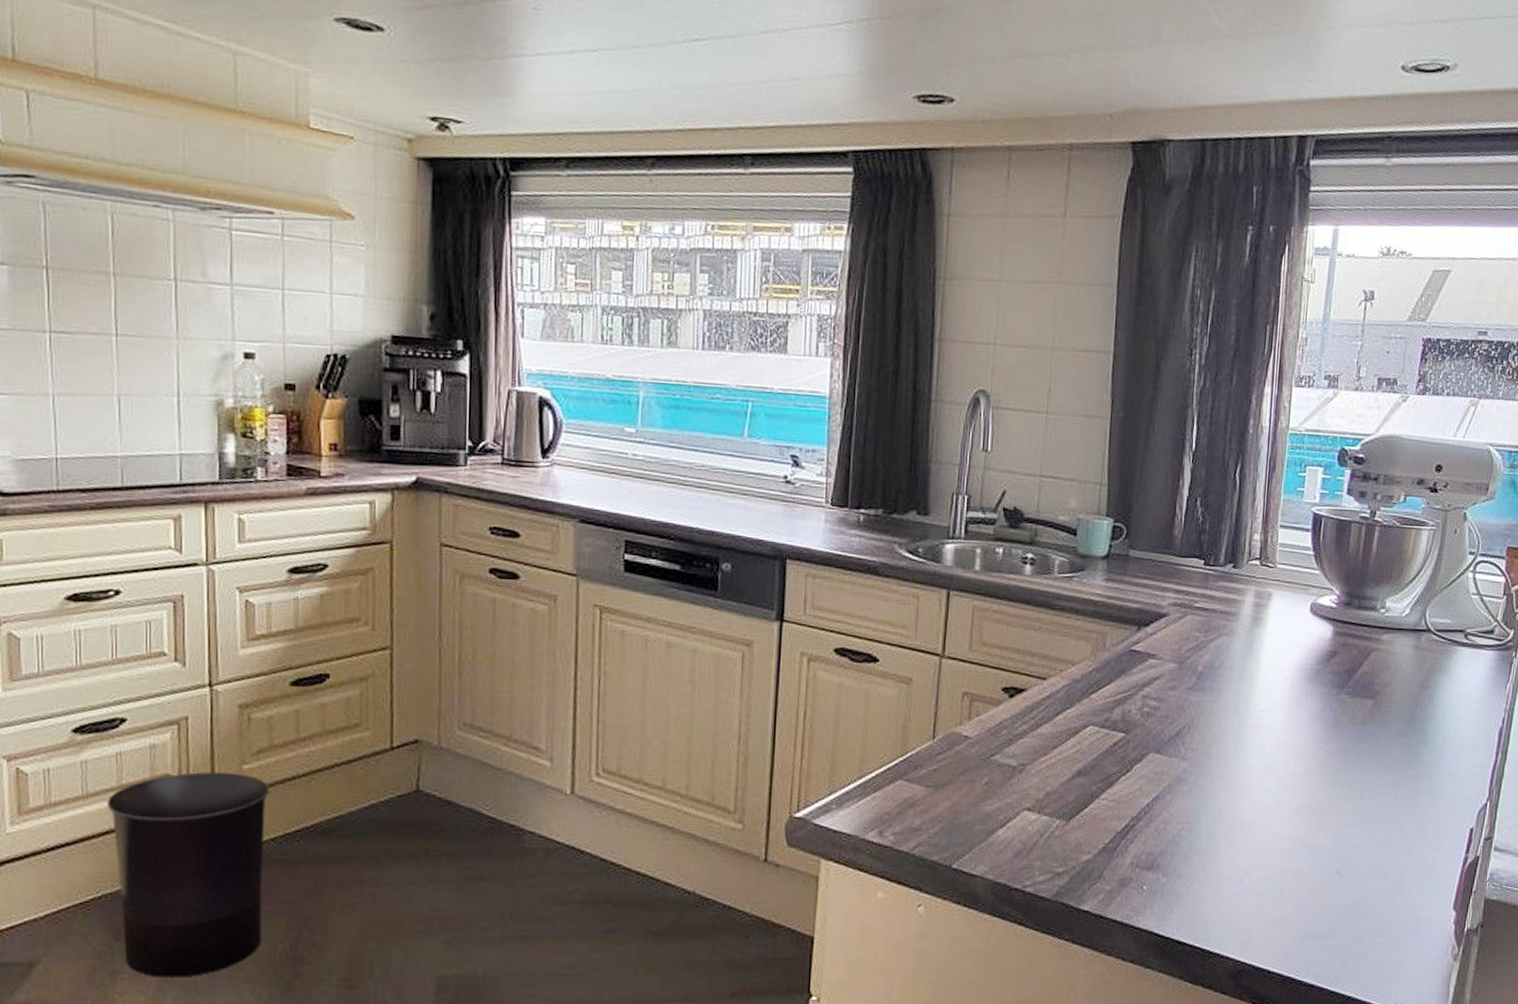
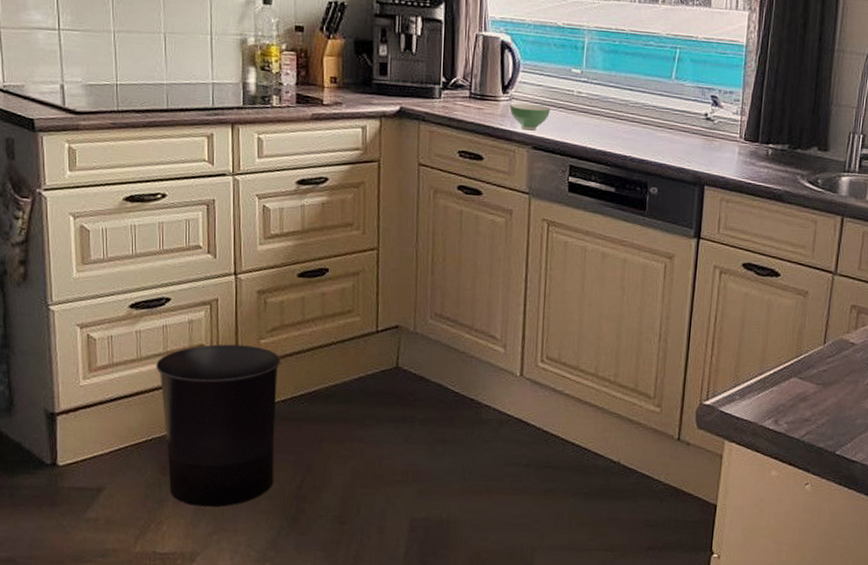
bowl: none [550,469,601,501] -> present [509,103,551,131]

